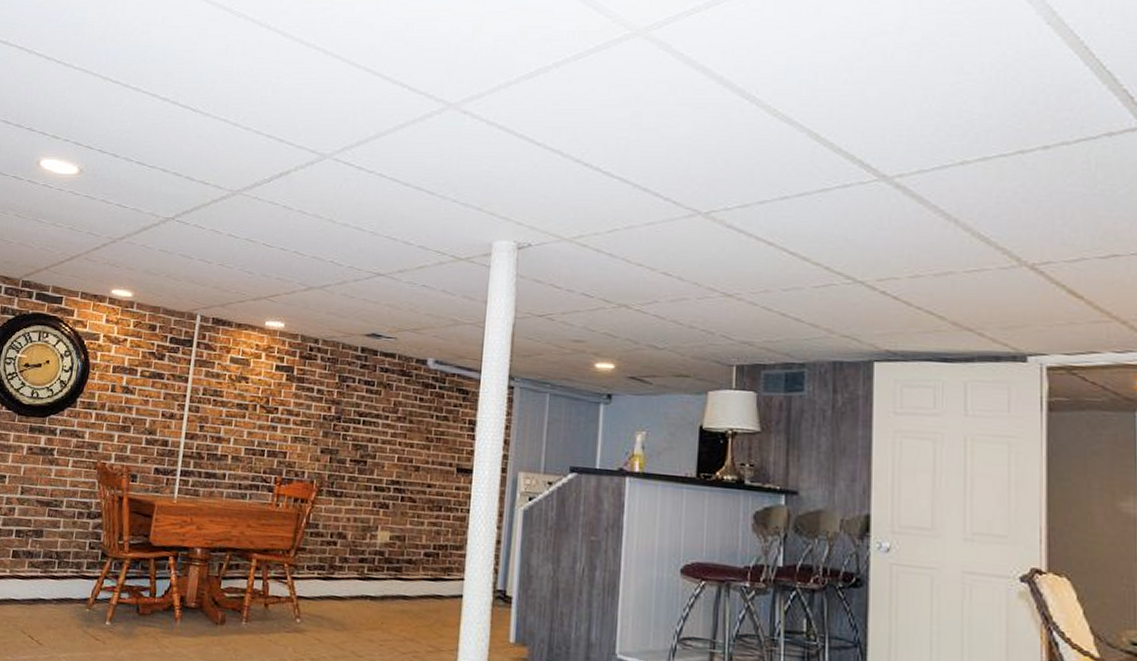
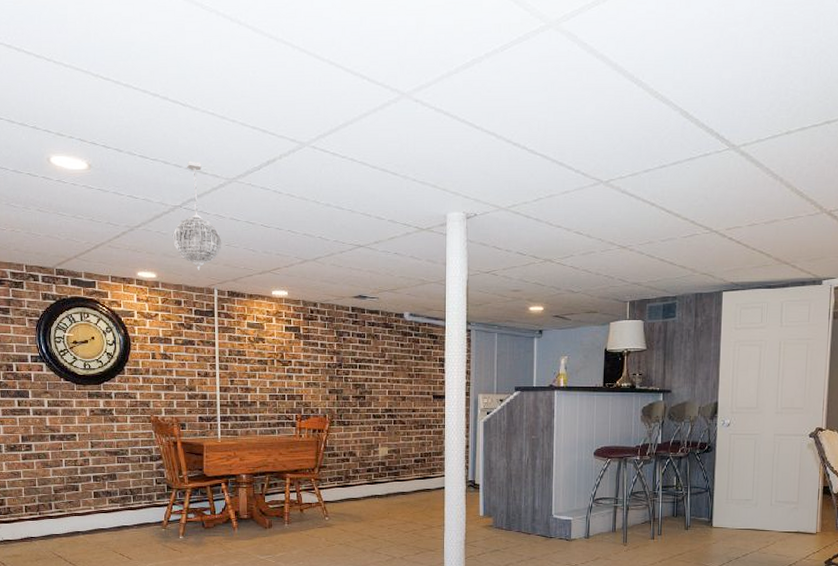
pendant light: none [158,169,215,292] -> present [173,160,222,270]

